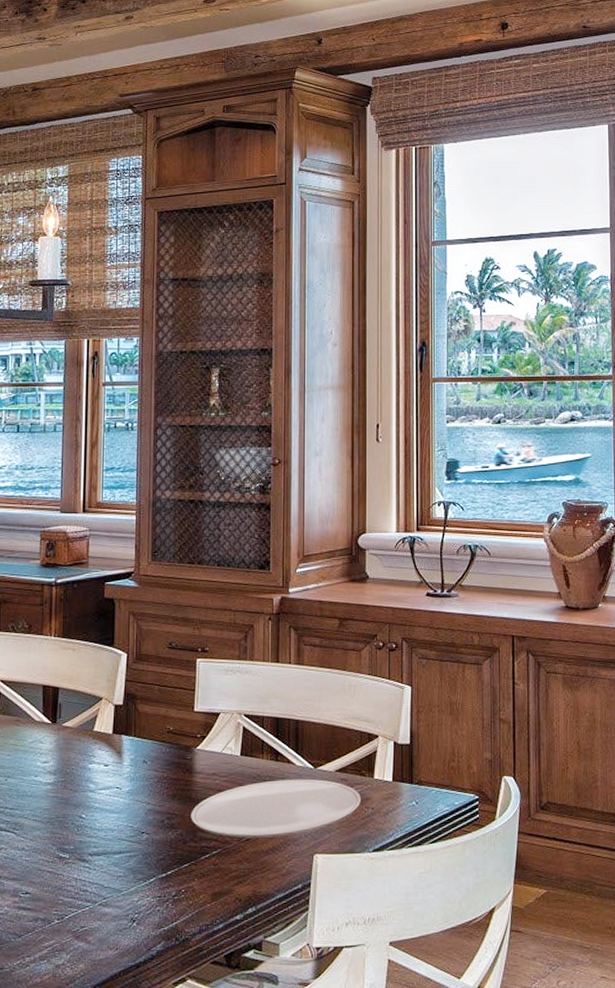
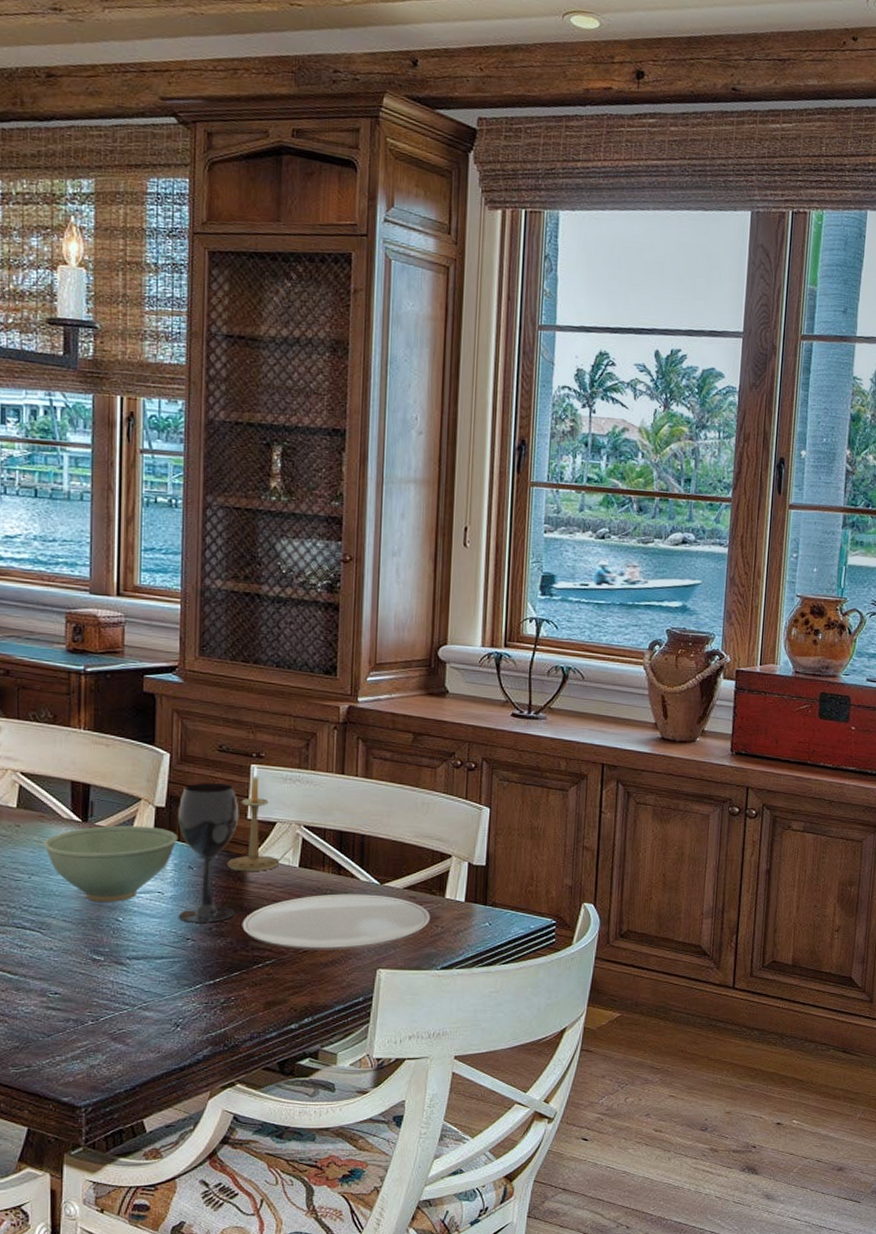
bowl: none [19,724,134,801] -> present [44,825,178,903]
wine glass: none [133,679,187,816] -> present [177,783,239,923]
candlestick: none [176,660,224,764] -> present [226,766,280,872]

